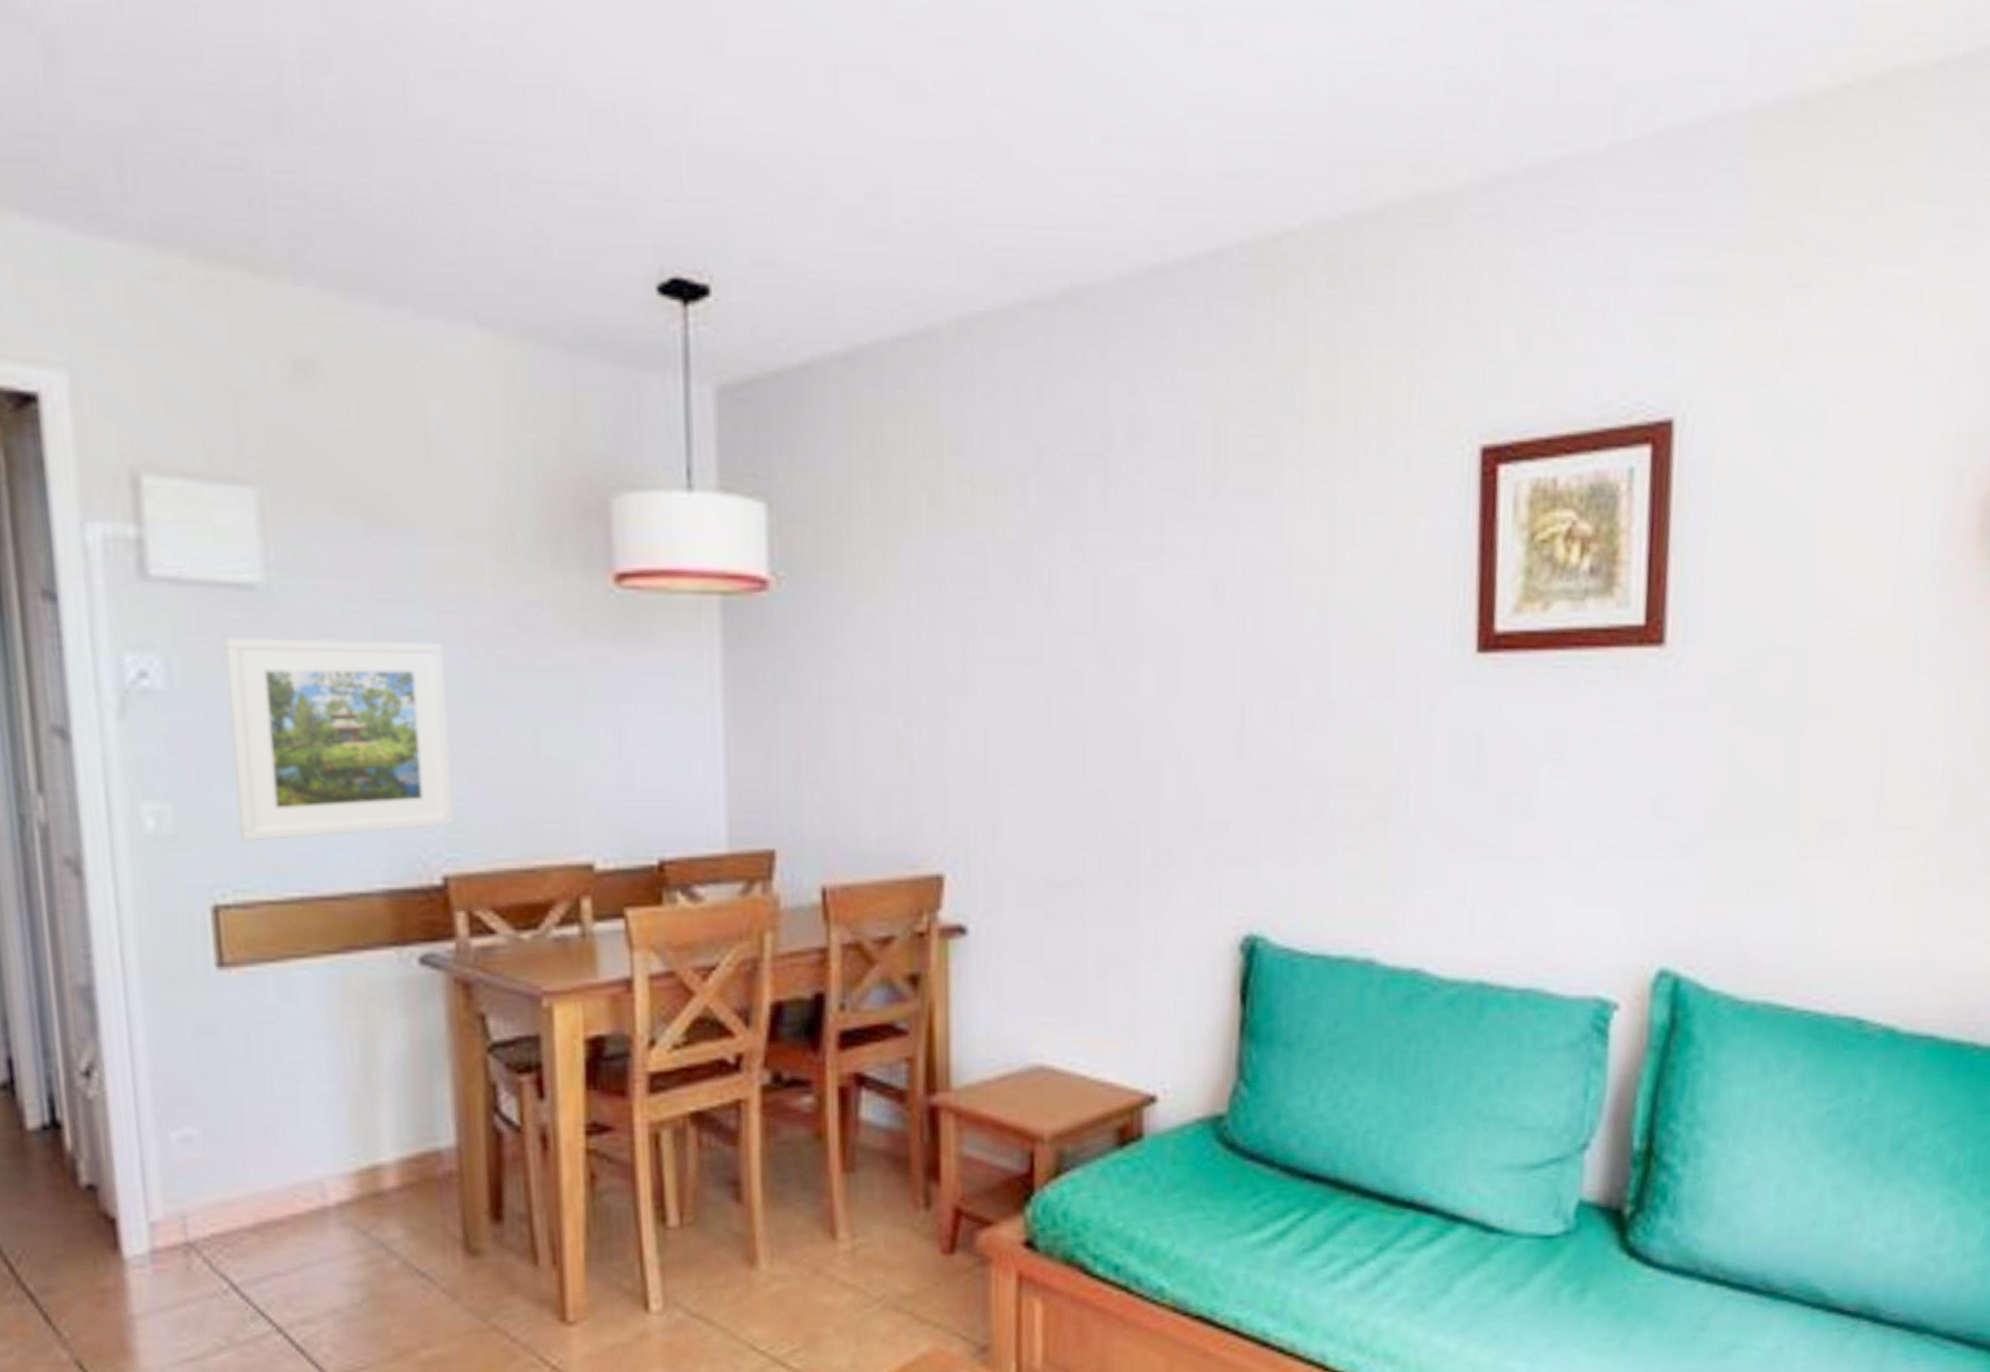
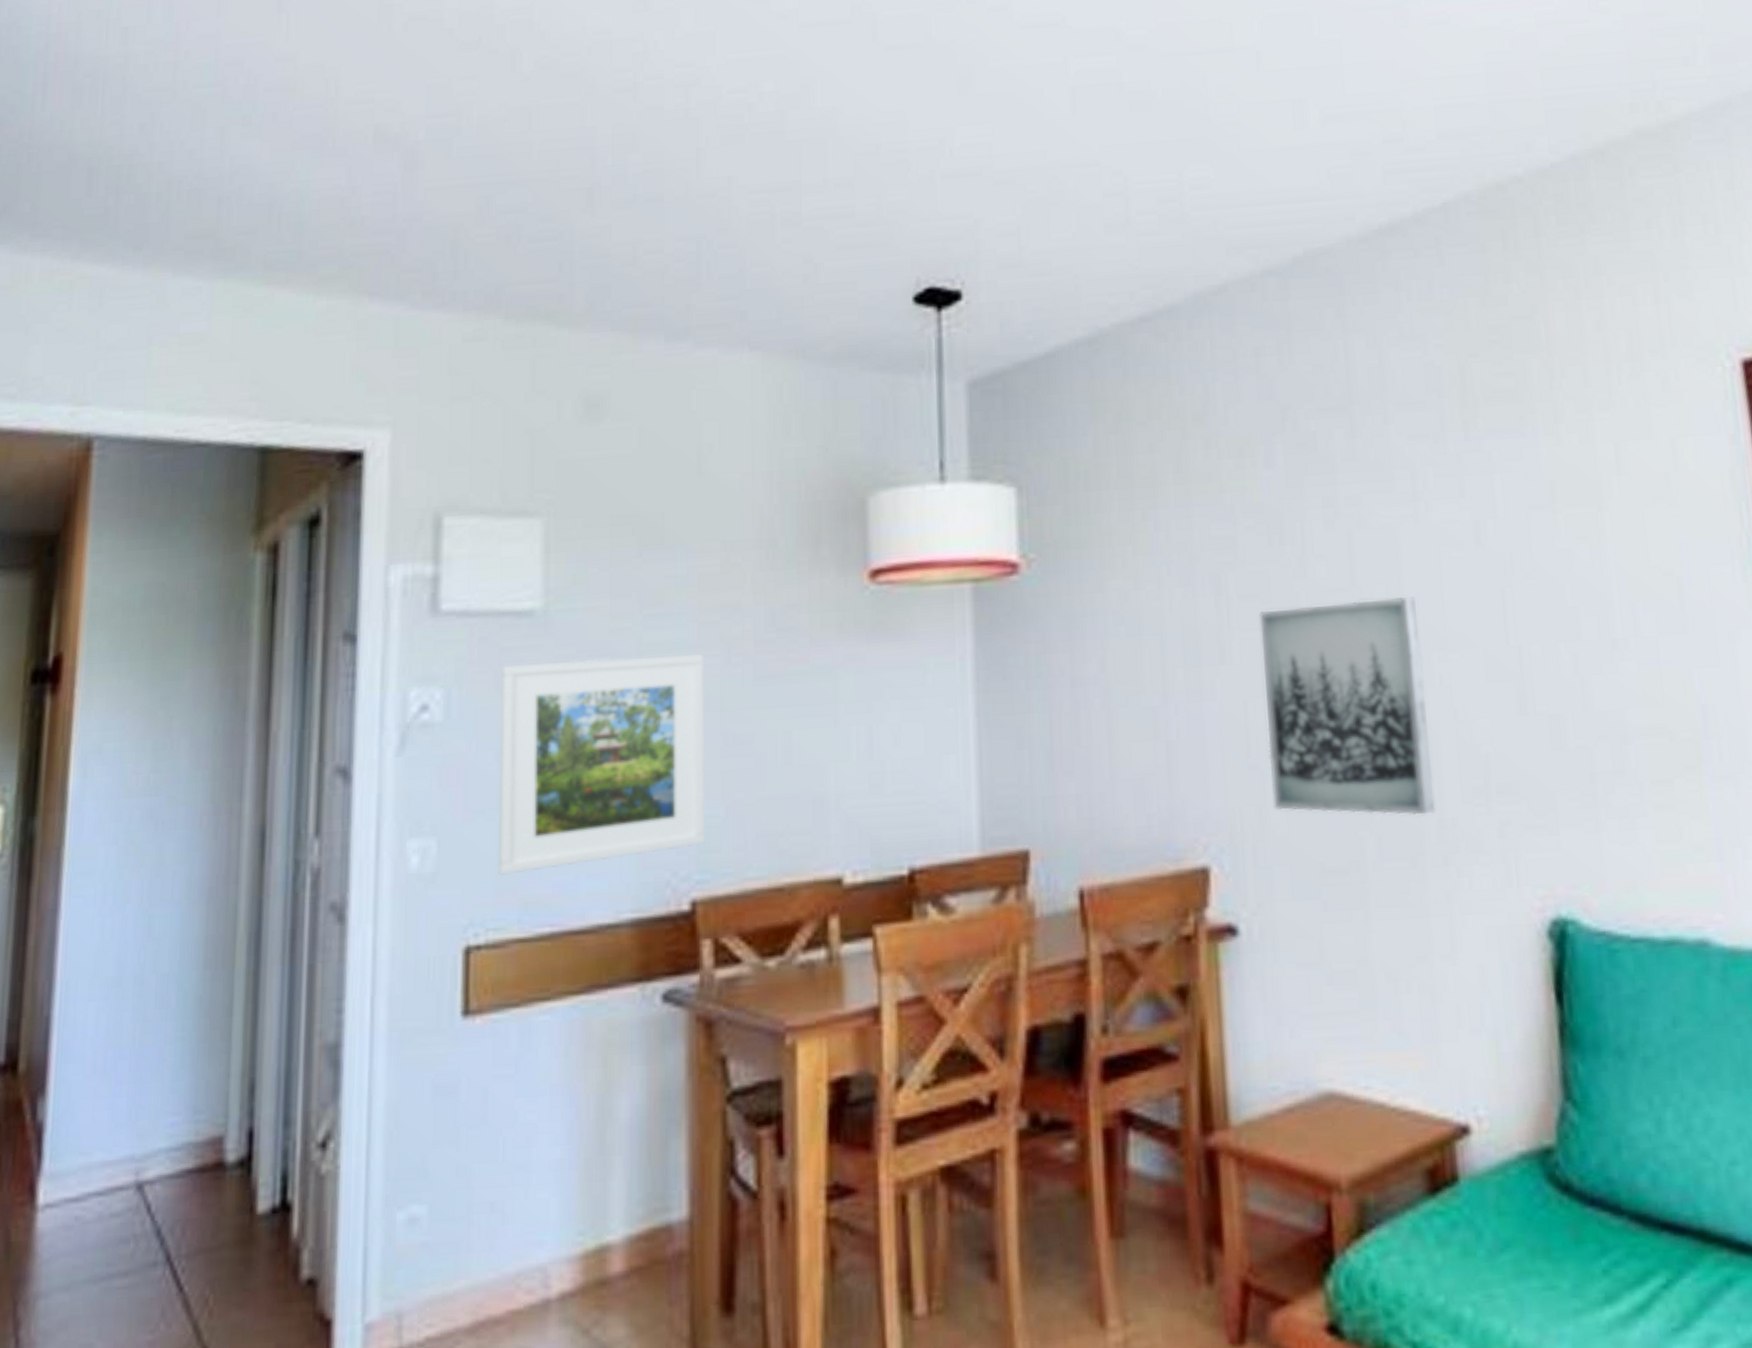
wall art: none [1004,644,1154,842] -> present [1260,596,1436,816]

